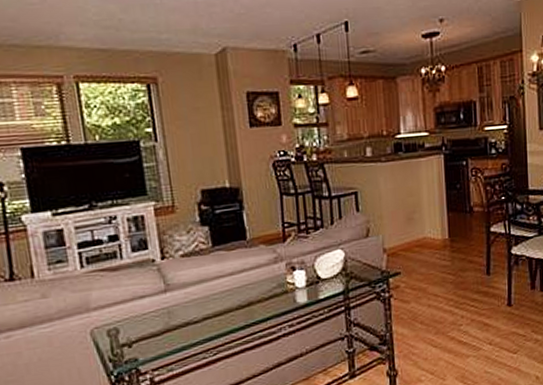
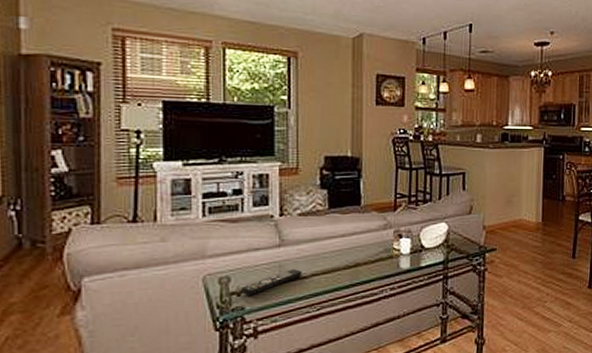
remote control: none [130,314,194,346] -> present [240,269,302,295]

